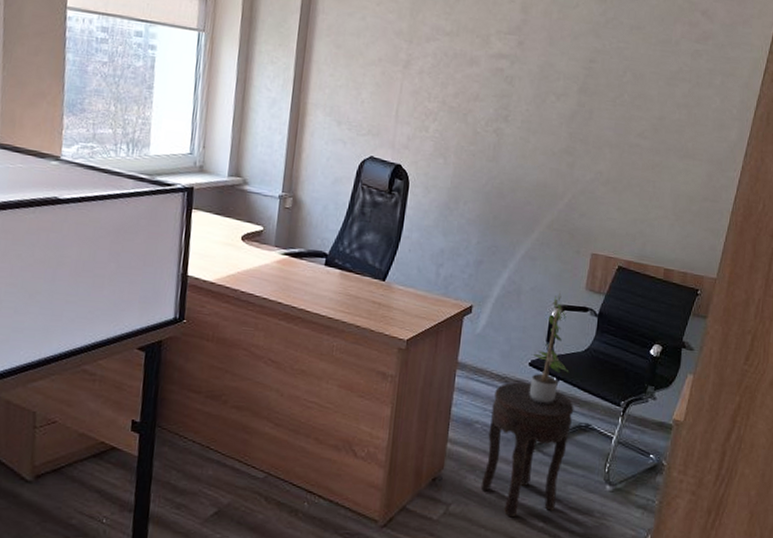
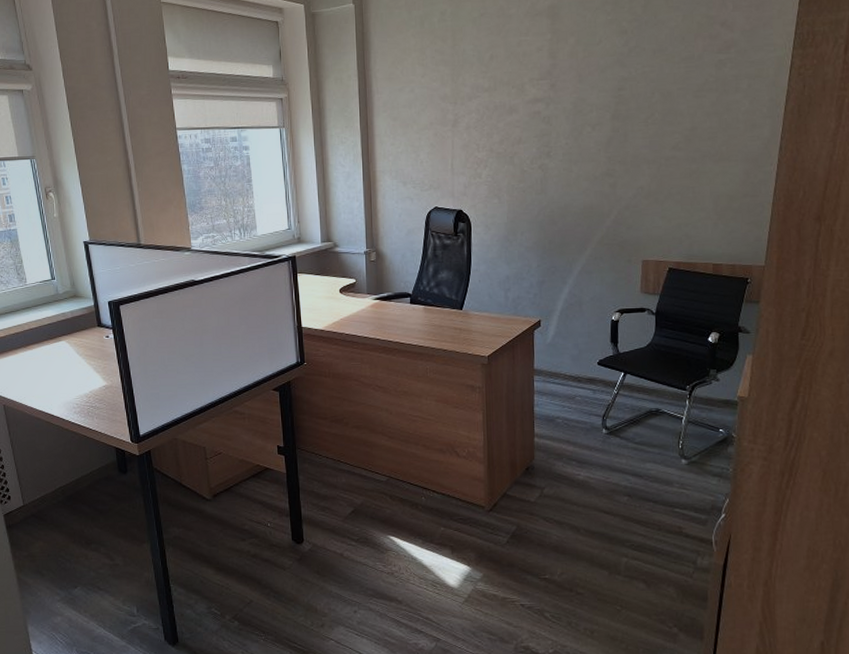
side table: present [480,382,574,517] -> none [568,380,644,493]
potted plant: present [529,292,569,404] -> none [600,298,635,396]

